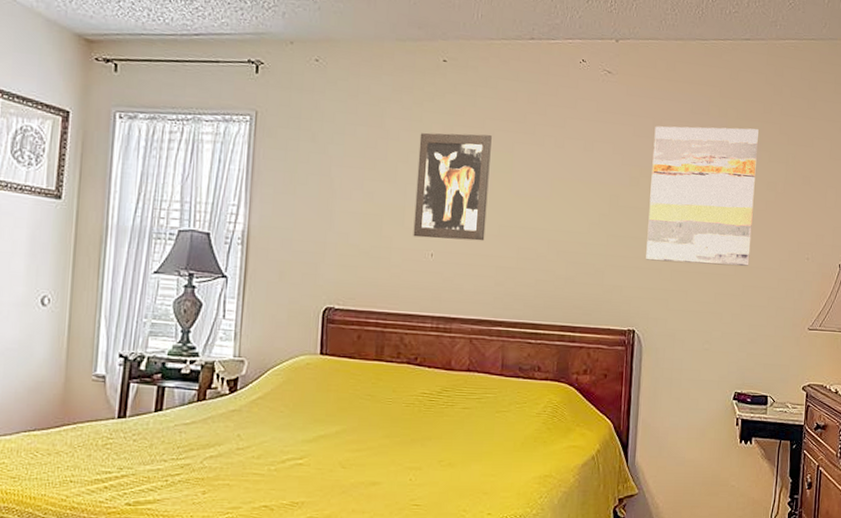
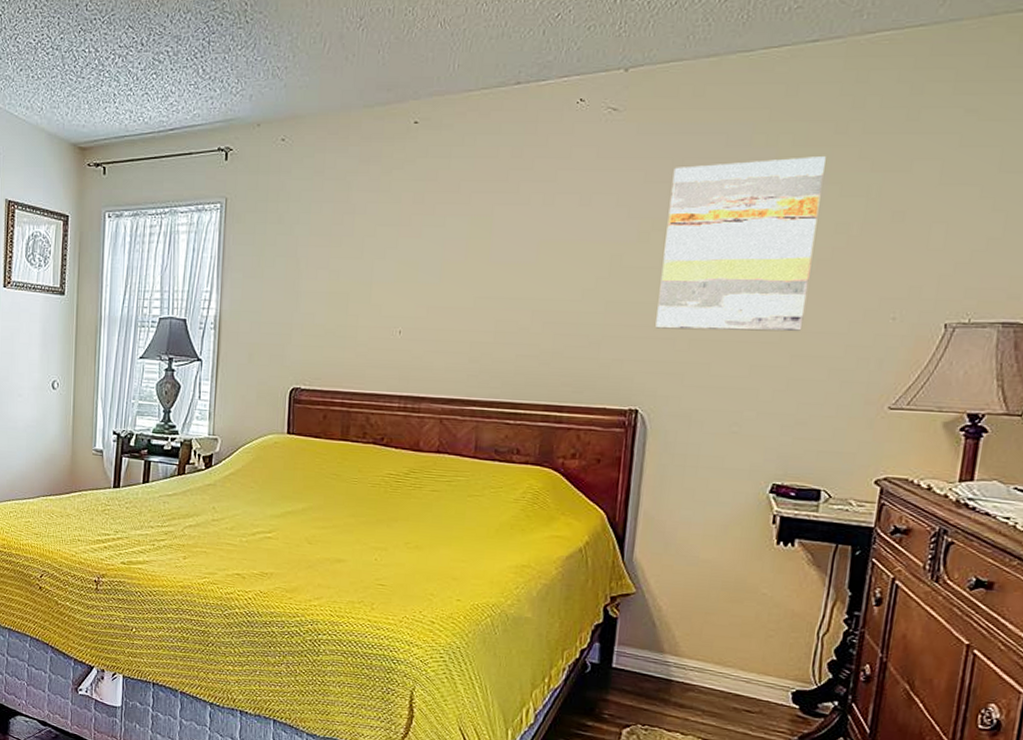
wall art: present [413,132,492,241] -> none [380,199,468,315]

